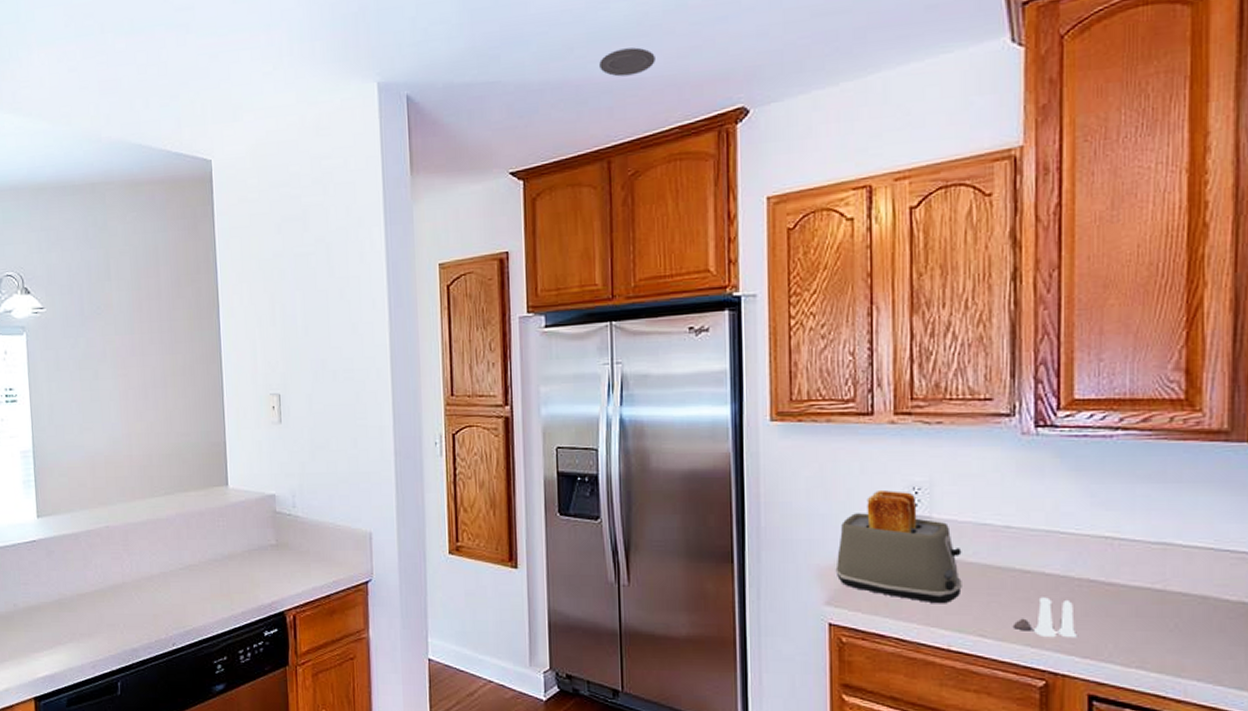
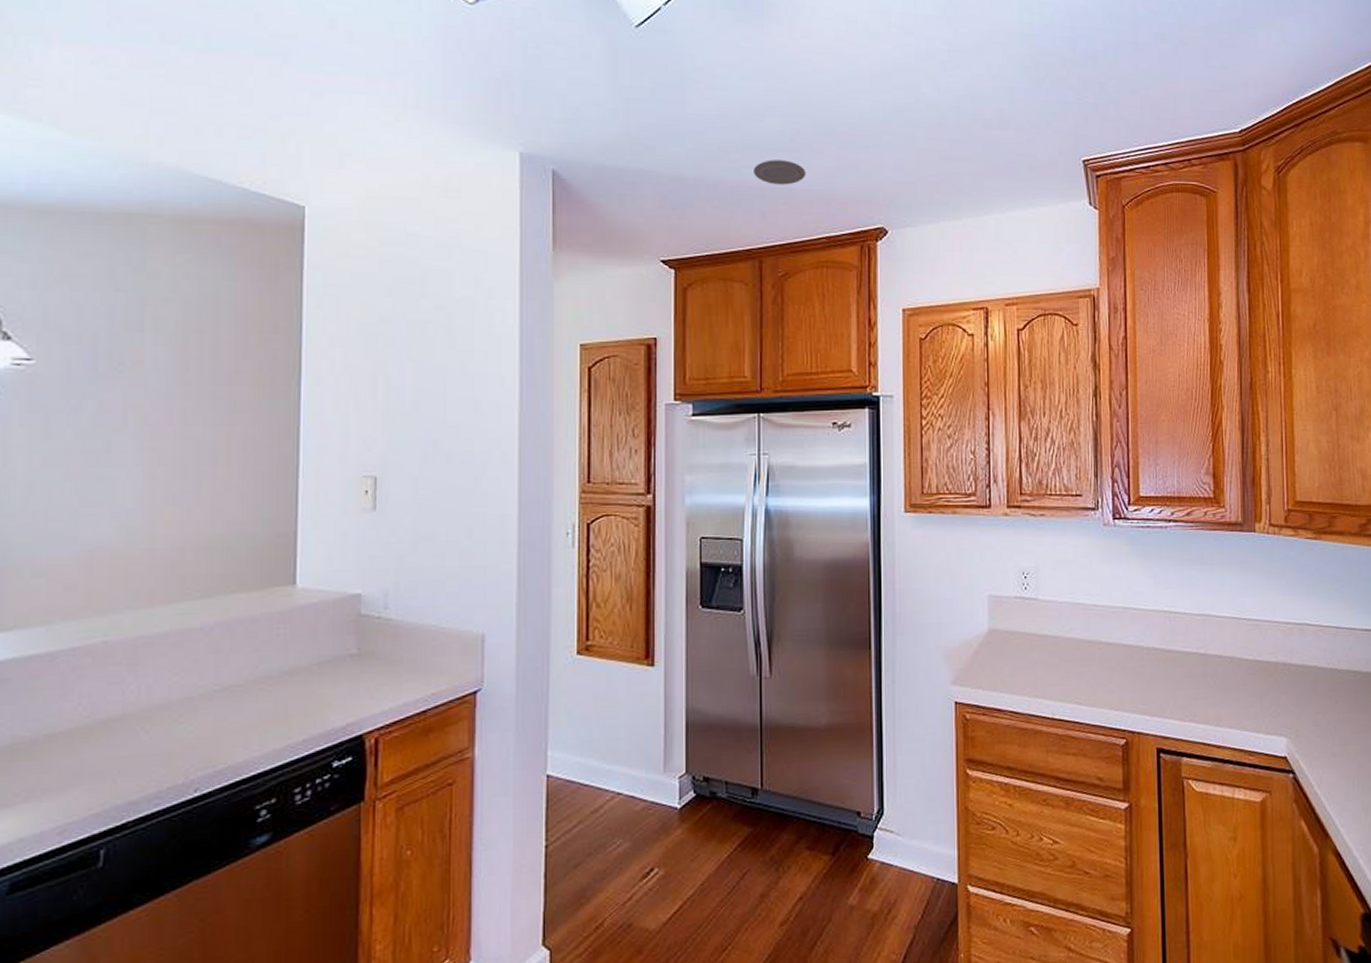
toaster: present [835,490,962,604] -> none [960,575,1062,677]
salt and pepper shaker set: present [1012,597,1077,639] -> none [1101,665,1147,701]

